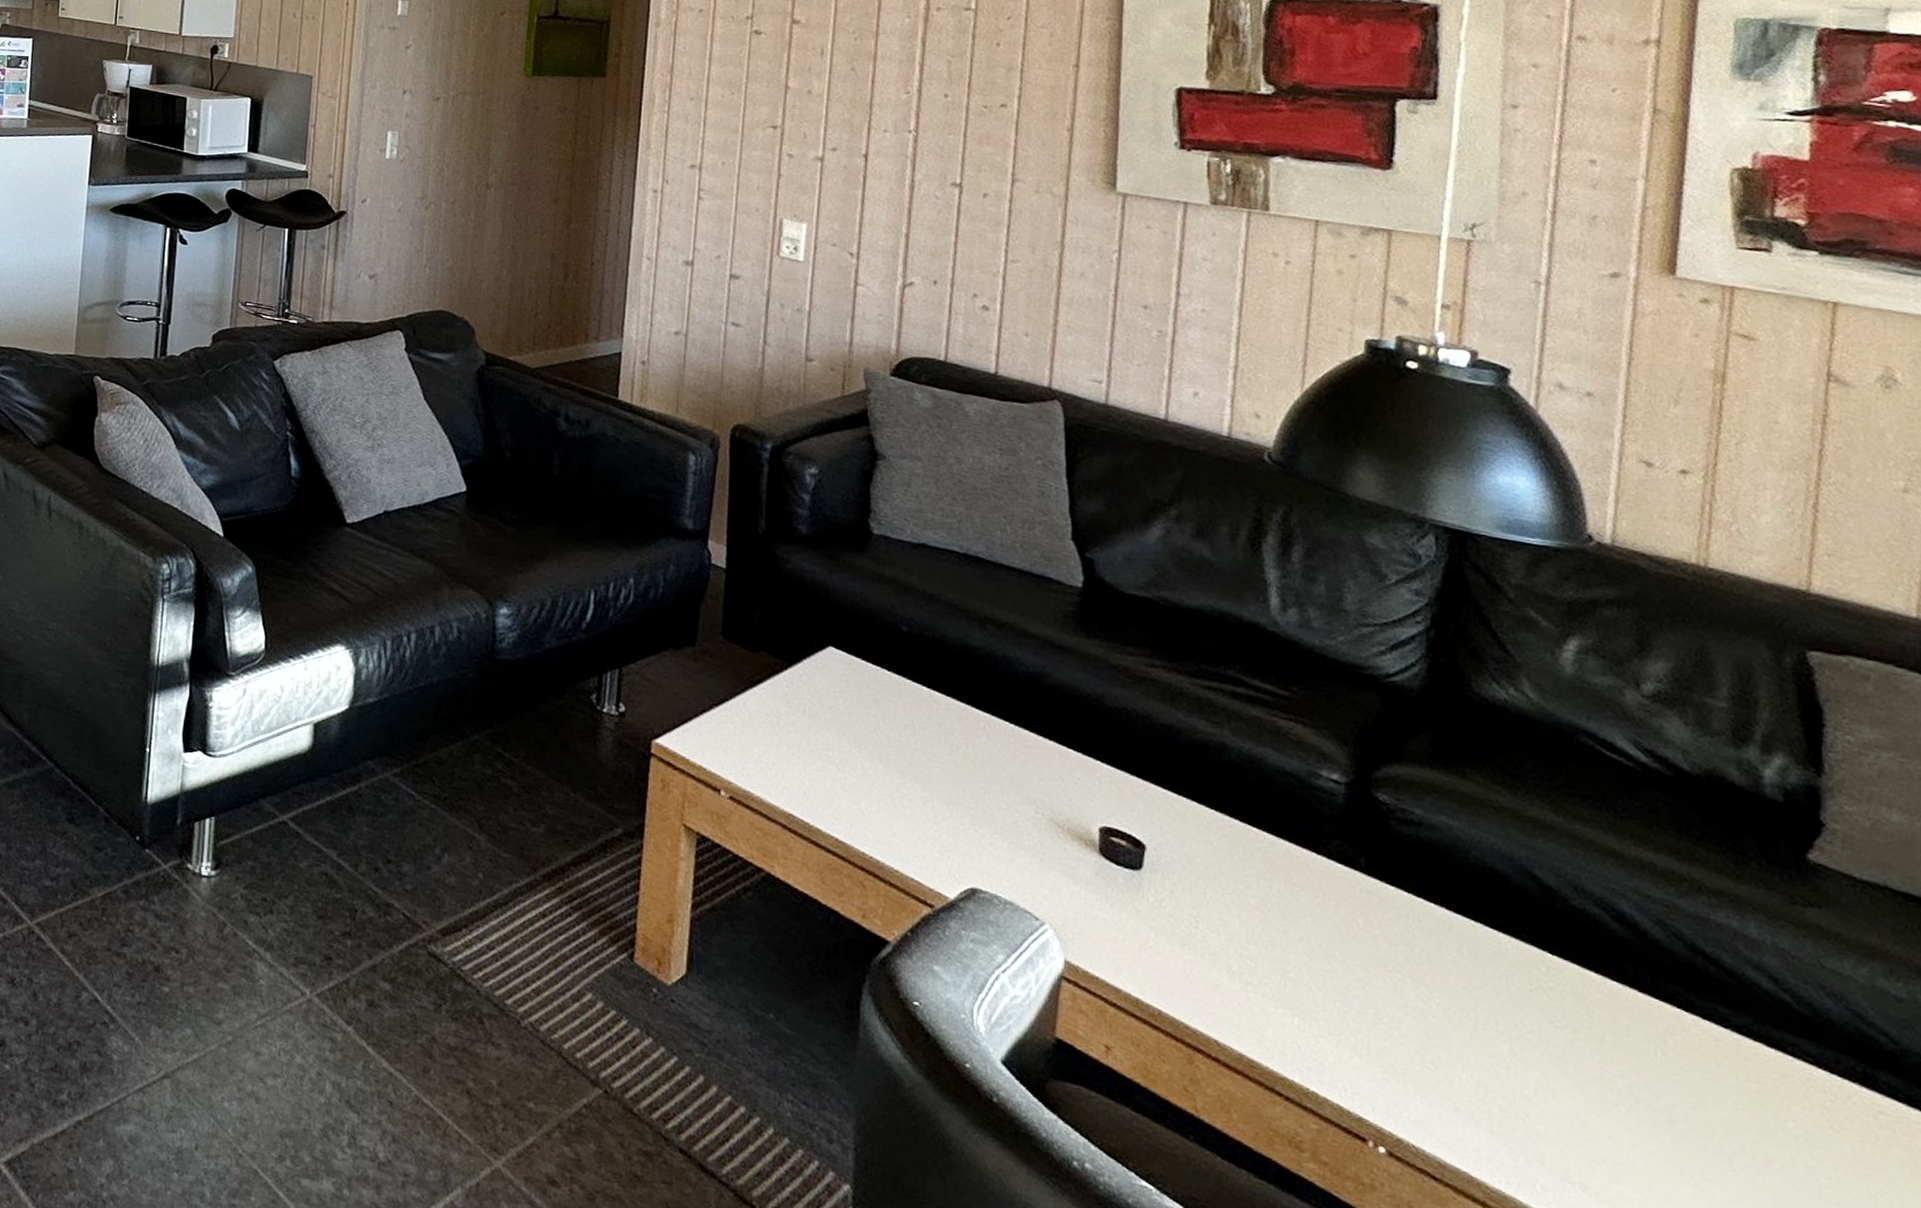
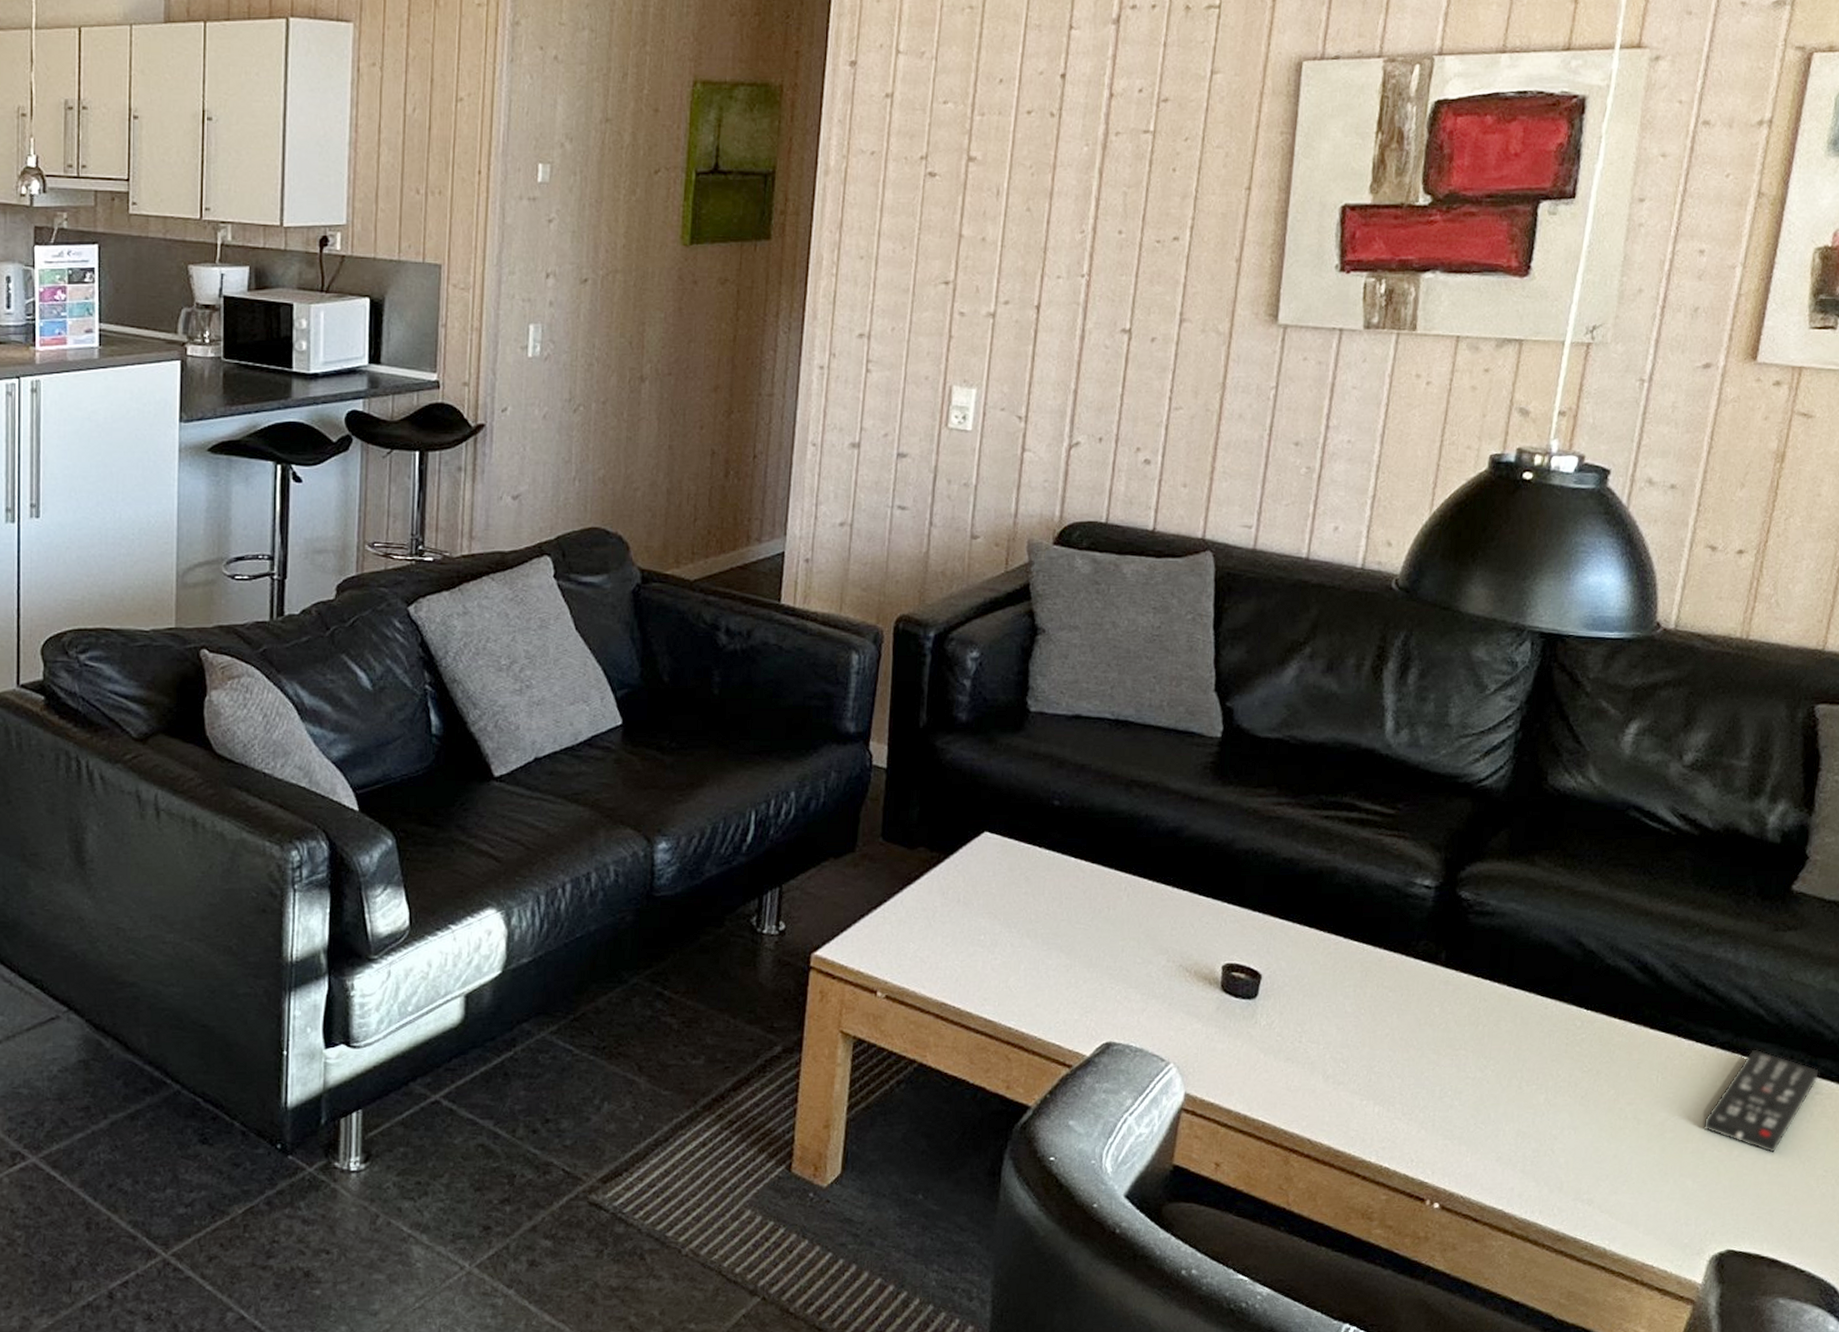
remote control: none [1727,1041,1879,1176] -> present [1703,1049,1819,1153]

